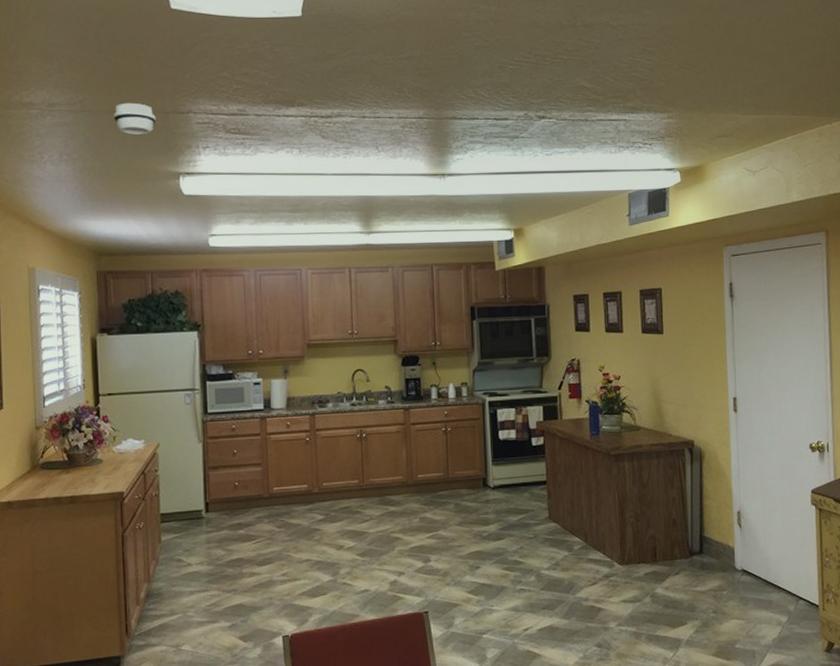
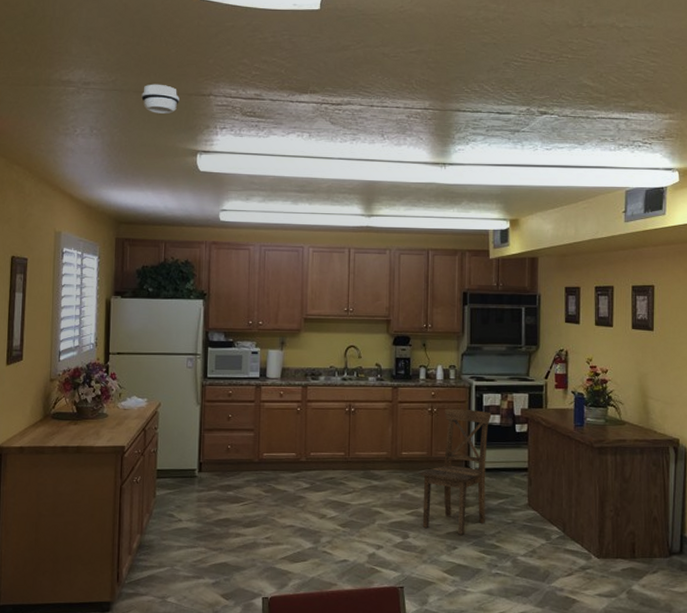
dining chair: none [437,426,507,554] -> present [420,408,492,535]

